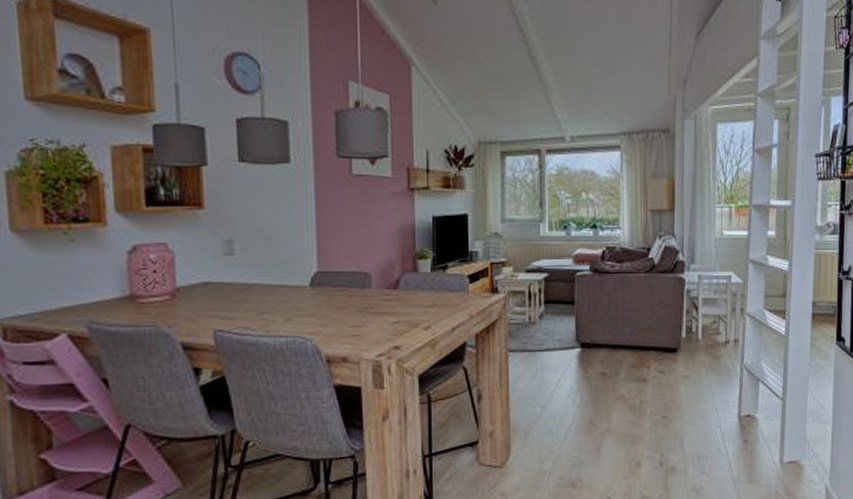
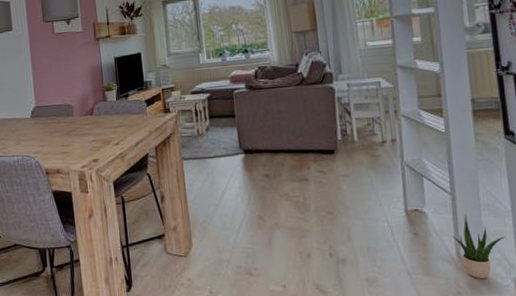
potted plant: none [777,420,824,485] -> present [451,214,506,278]

